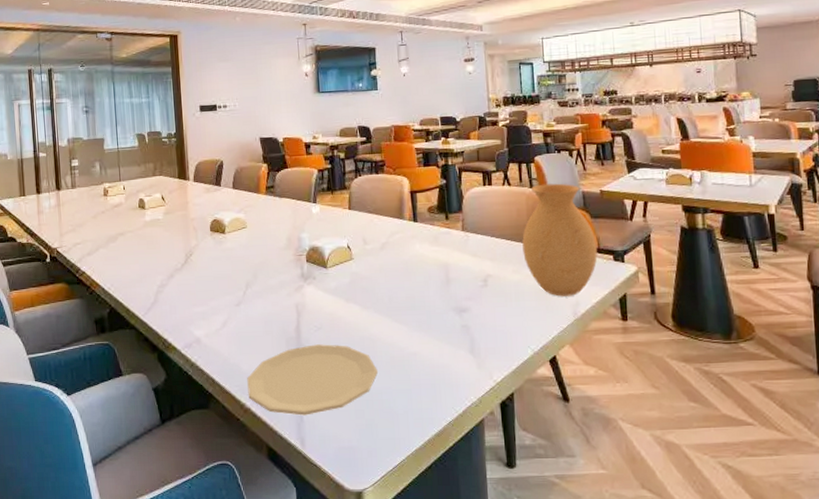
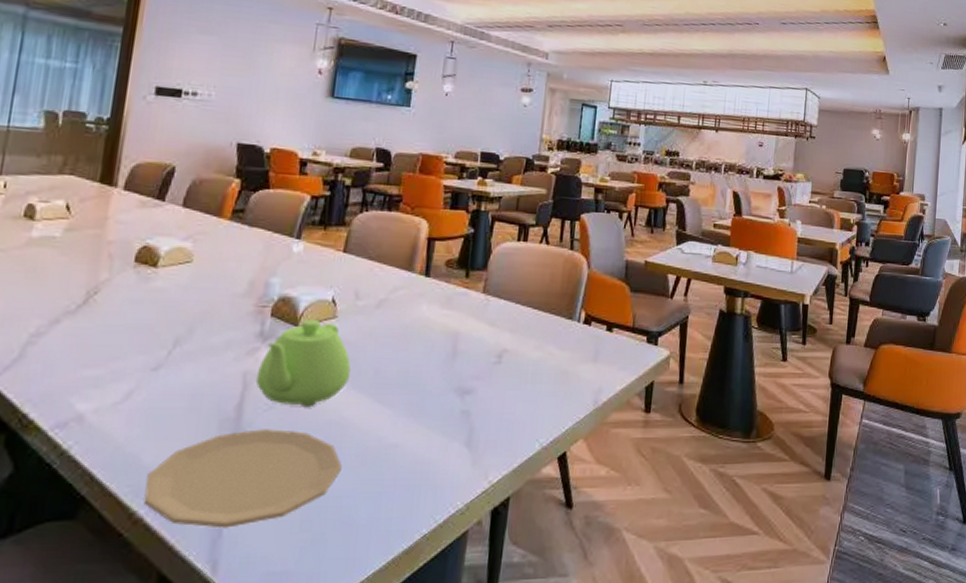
teapot: none [304,263,372,328] -> present [255,320,351,408]
vase: present [522,183,597,297] -> none [549,246,632,381]

